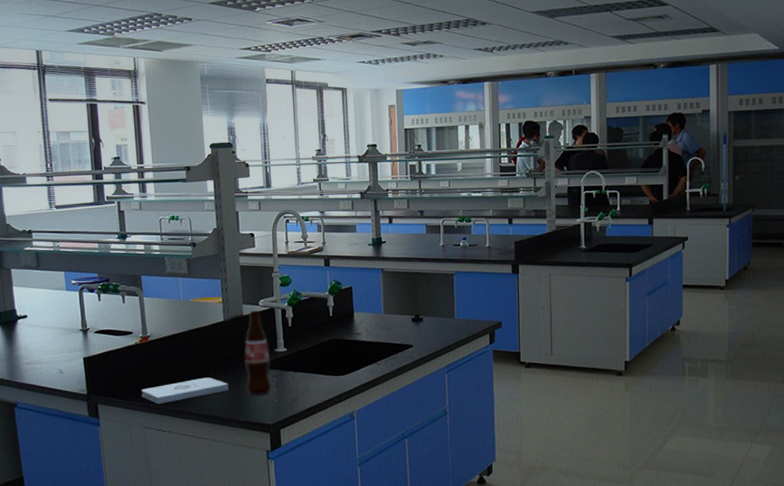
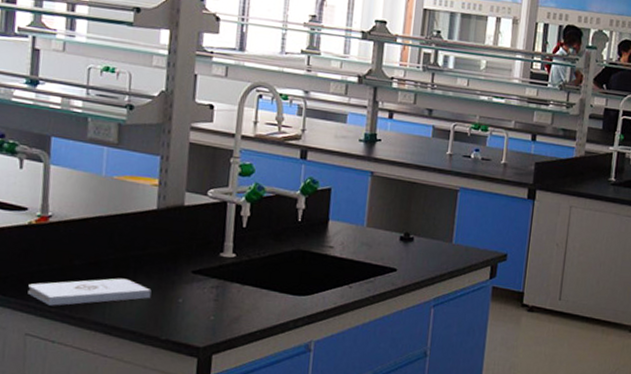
bottle: present [244,311,273,395] -> none [175,201,213,309]

